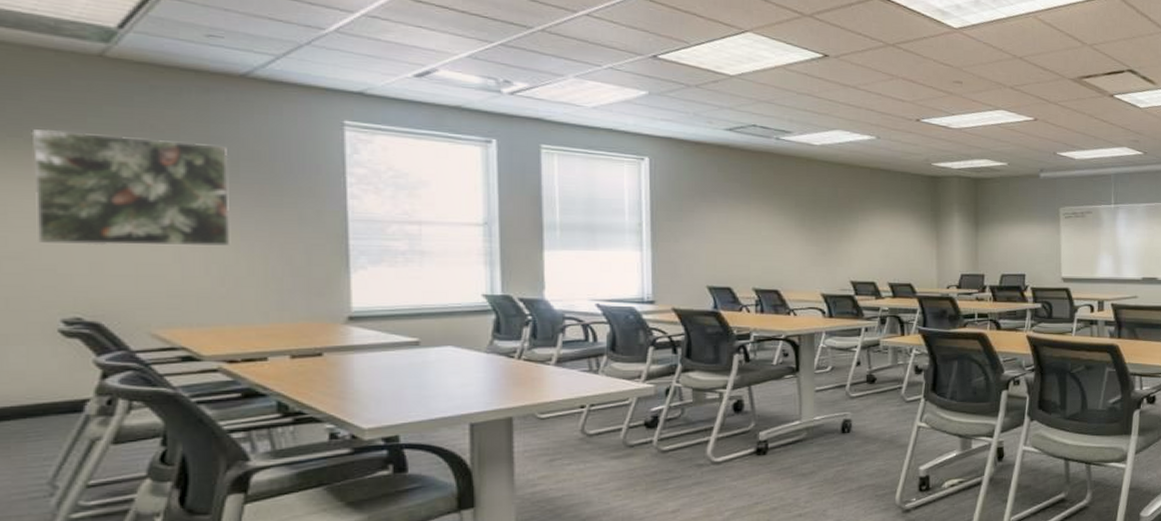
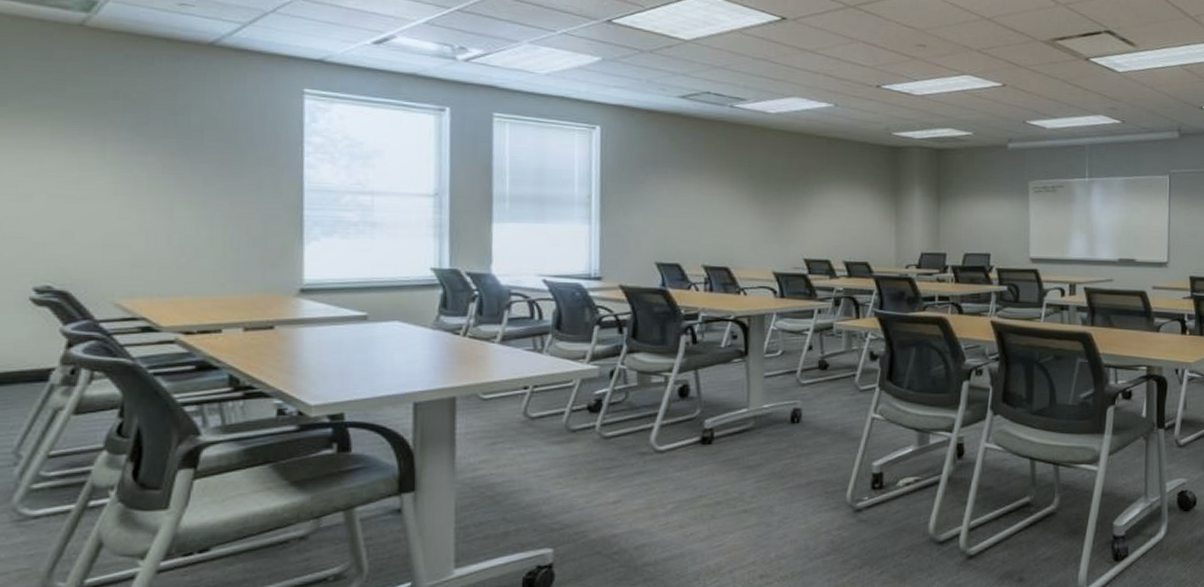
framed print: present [31,129,231,246] -> none [14,98,194,215]

